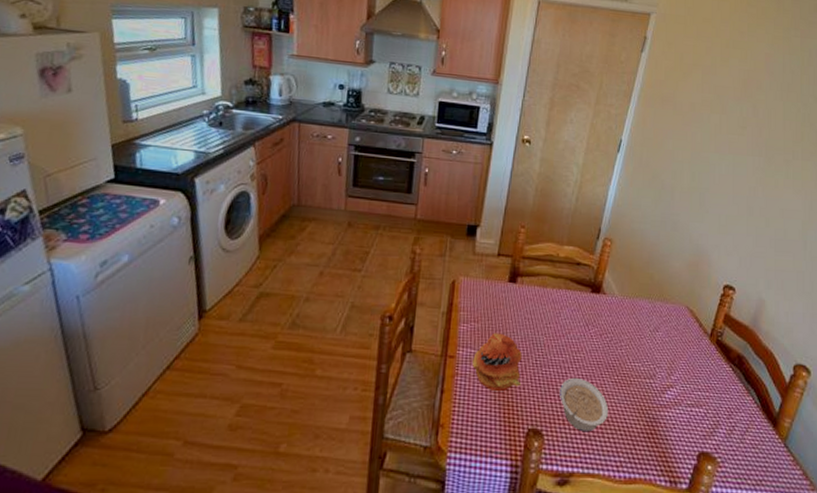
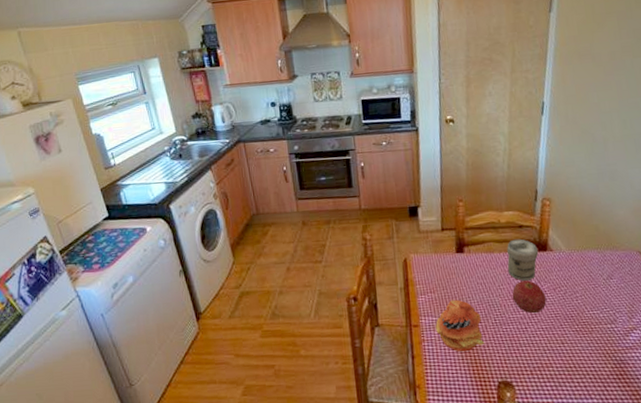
jar: none [557,276,592,322] -> present [506,238,539,281]
fruit: none [557,322,591,359] -> present [512,280,547,314]
legume: present [560,377,609,432] -> none [522,331,575,380]

